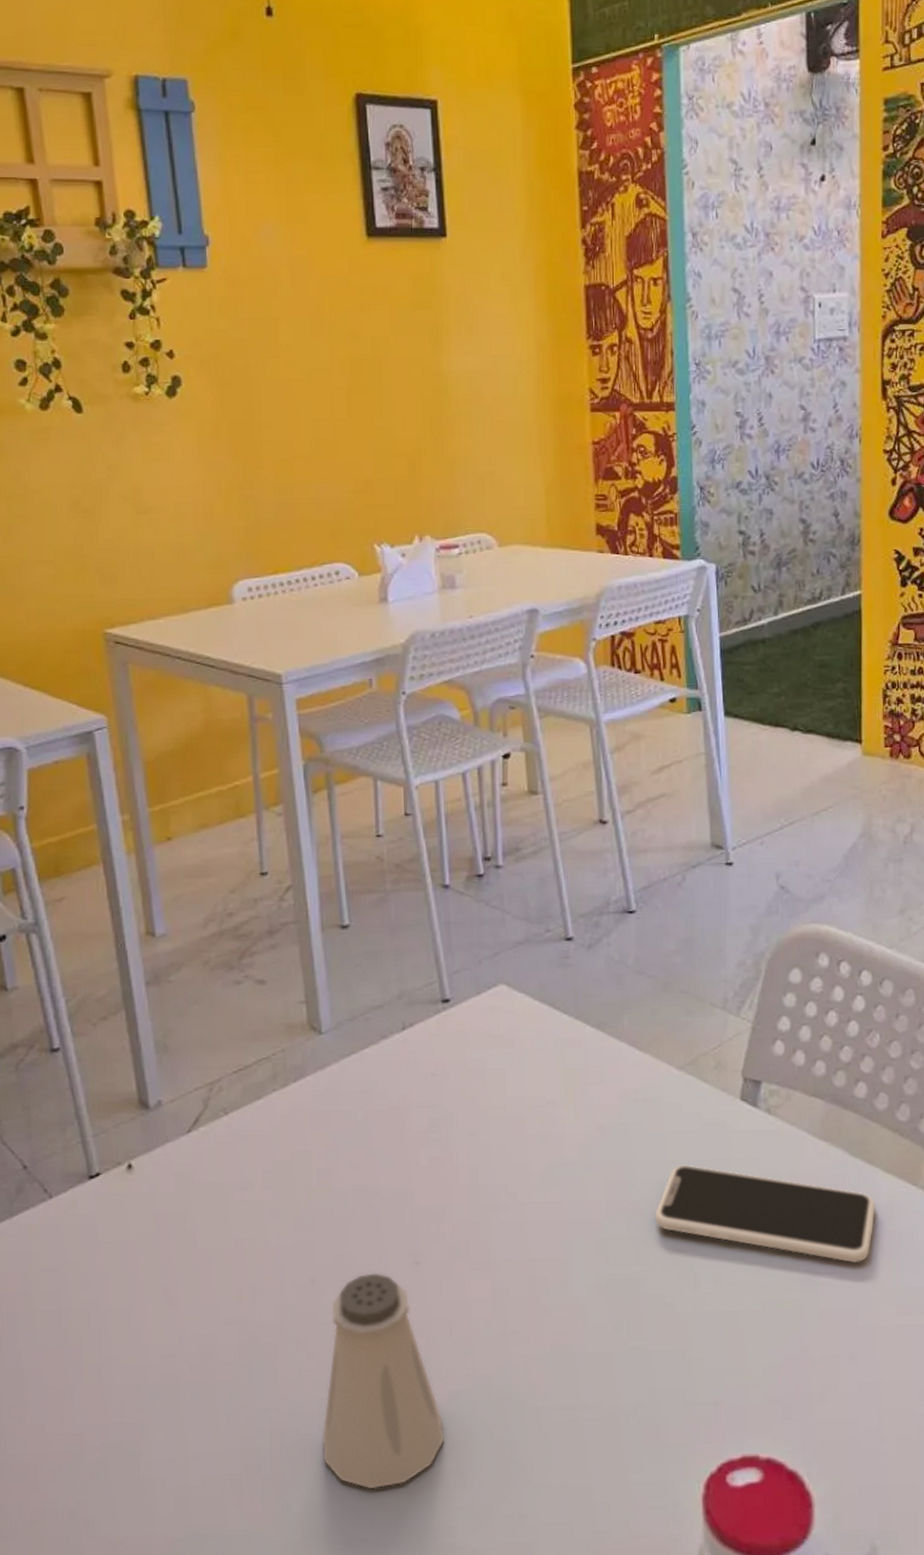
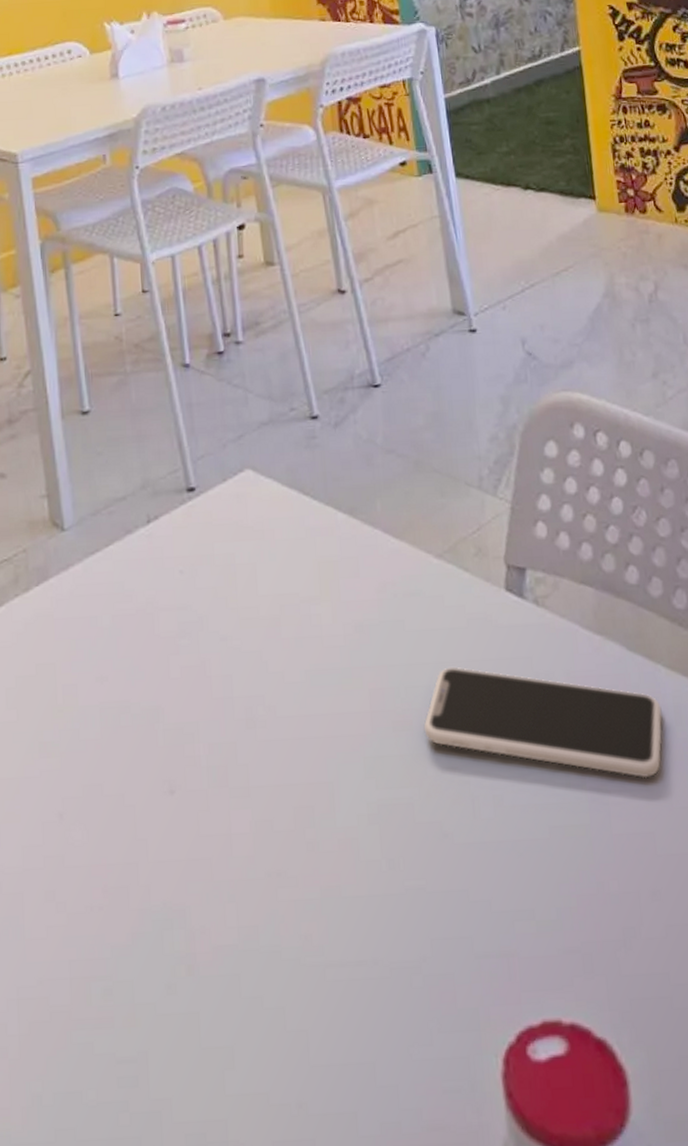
saltshaker: present [322,1273,445,1490] -> none [74,805,210,1075]

